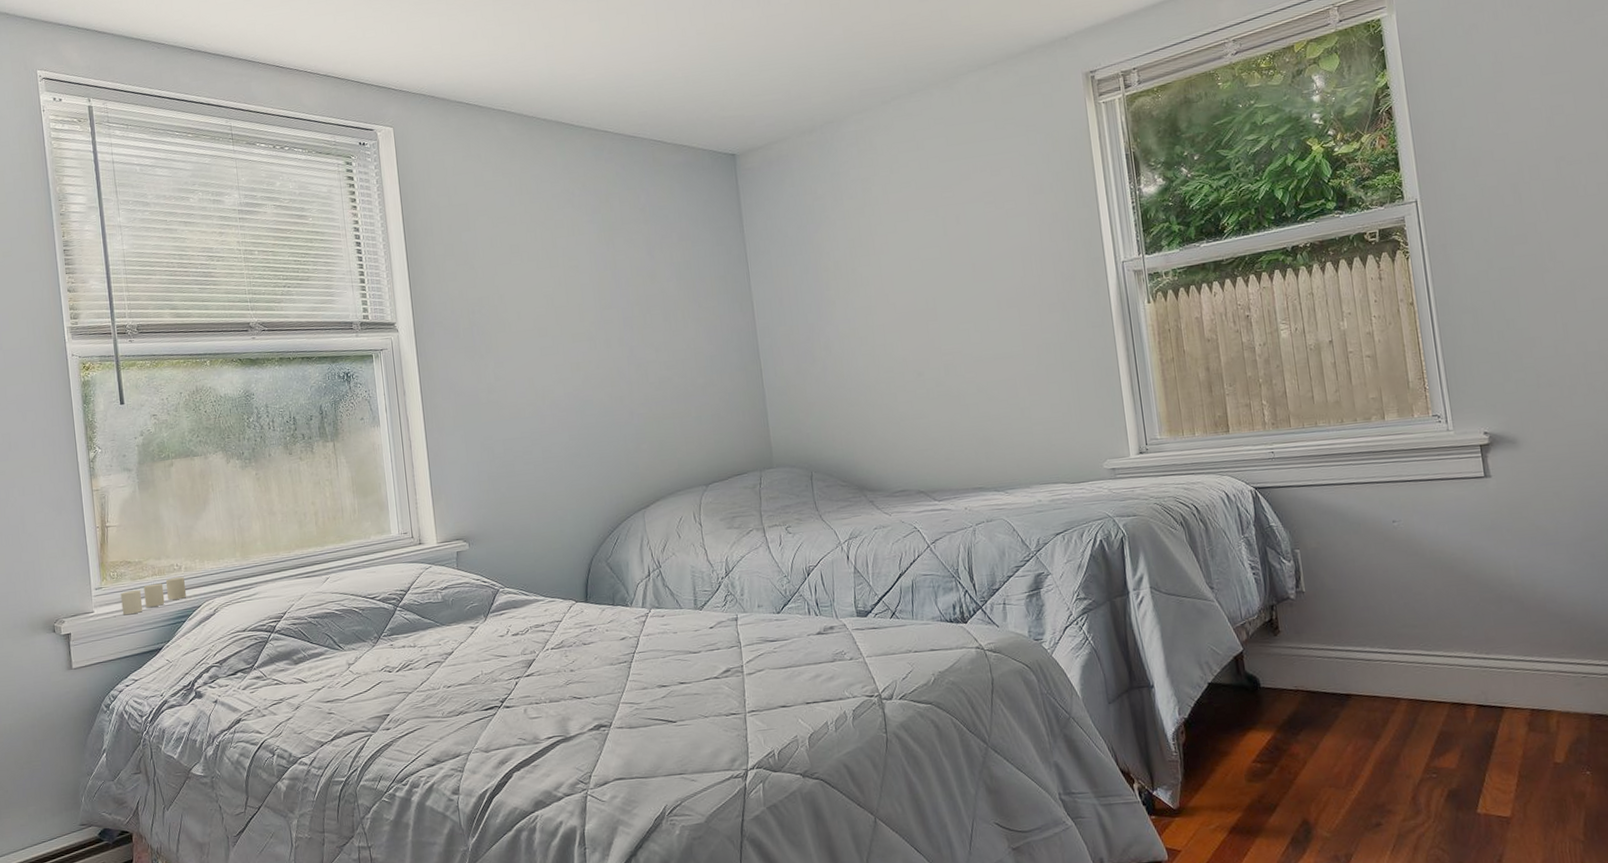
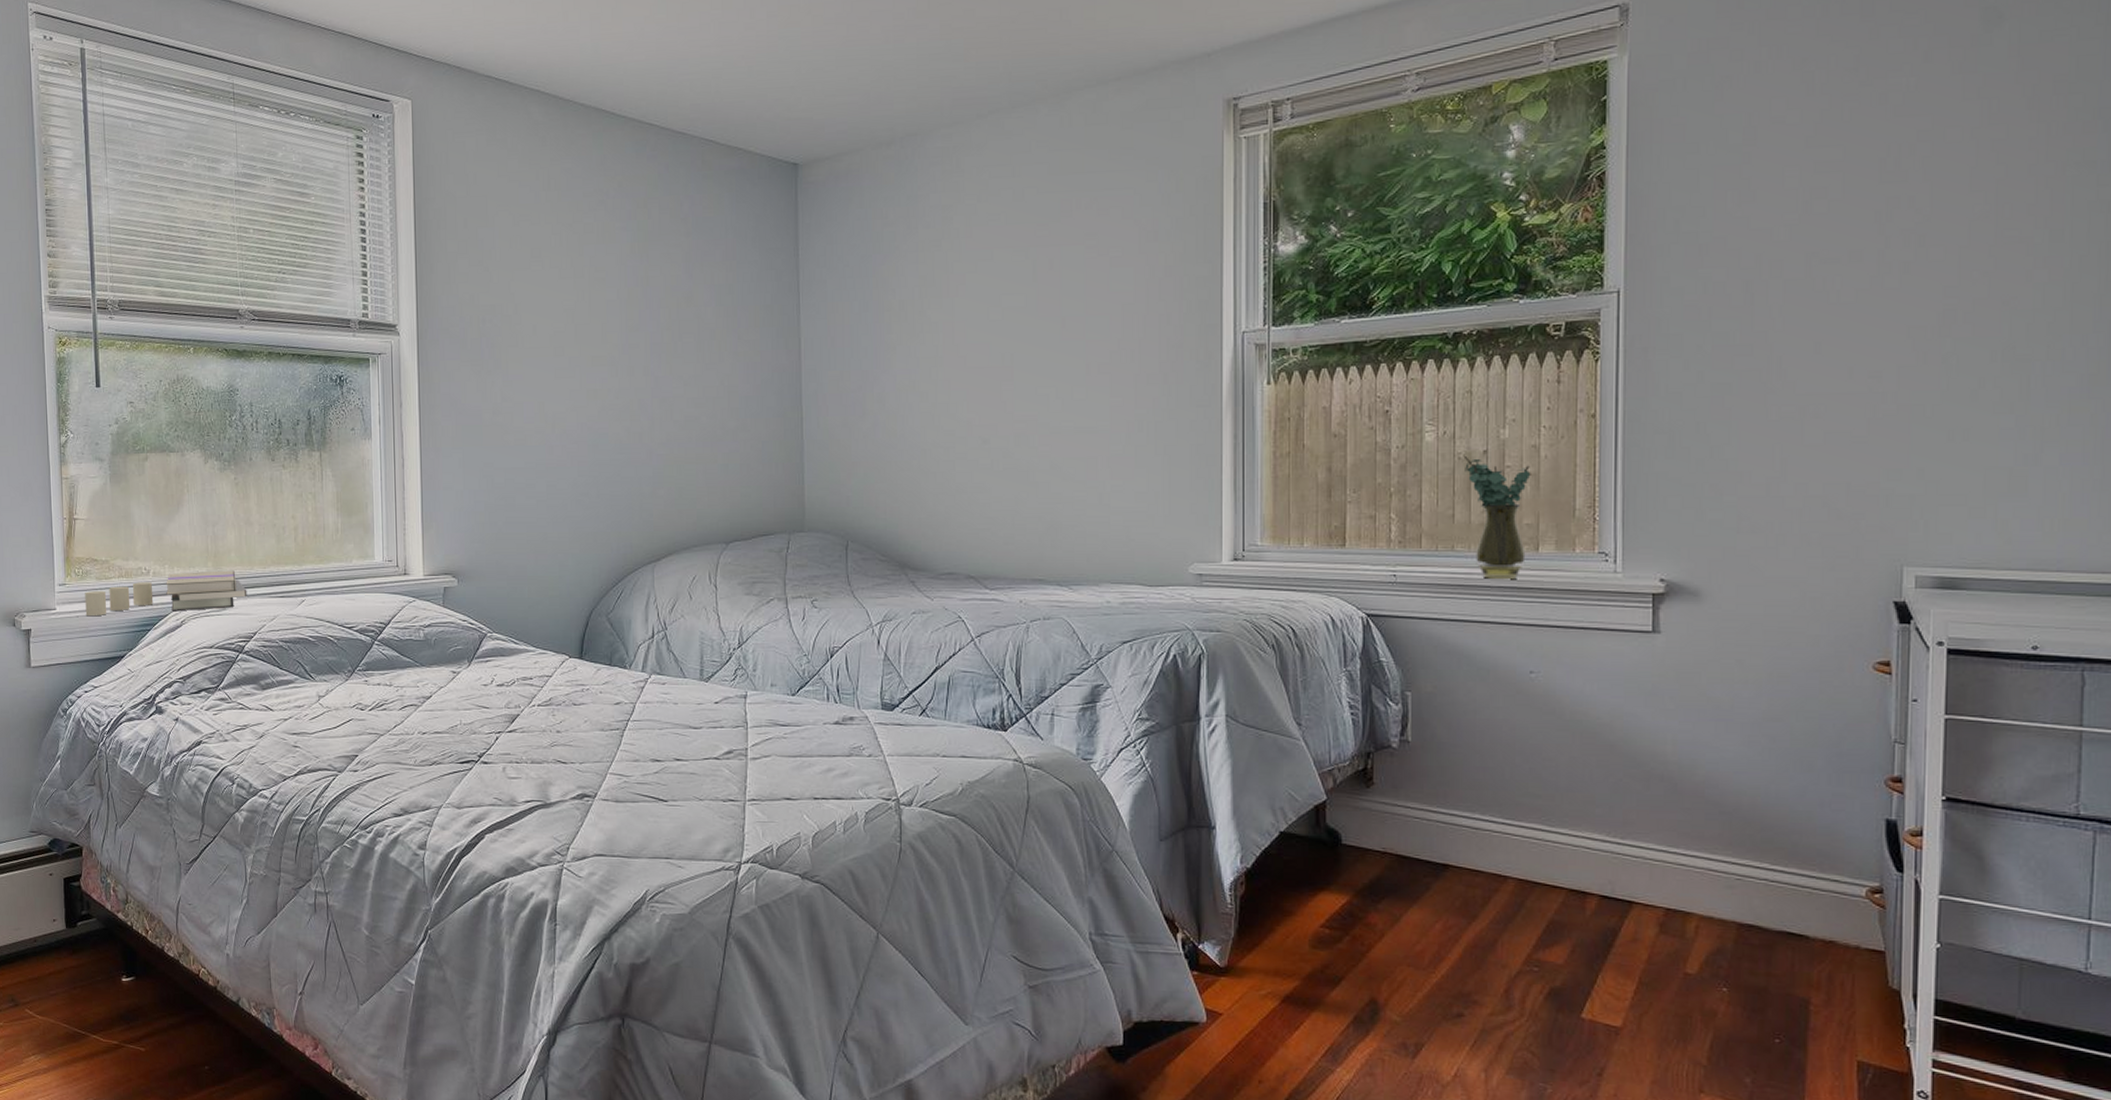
books: none [197,557,275,602] -> present [166,570,247,612]
vase: none [1315,347,1376,447] -> present [1465,457,1531,580]

